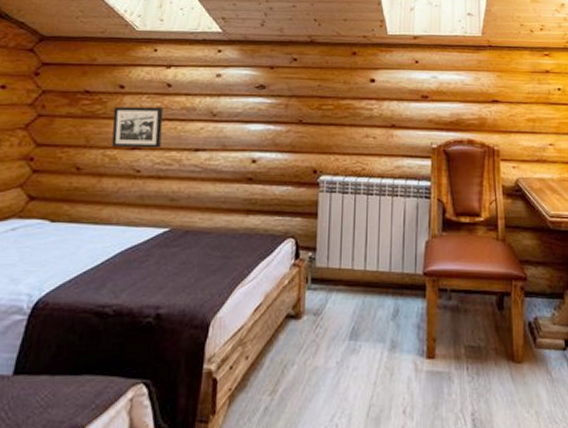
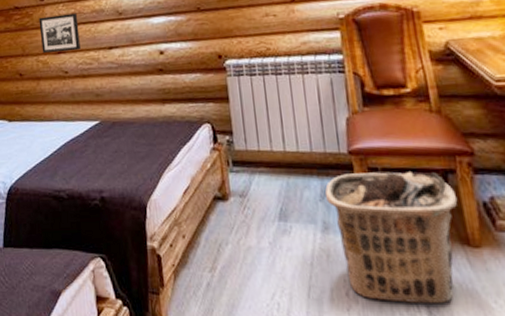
clothes hamper: none [397,293,509,418] -> present [324,171,458,304]

